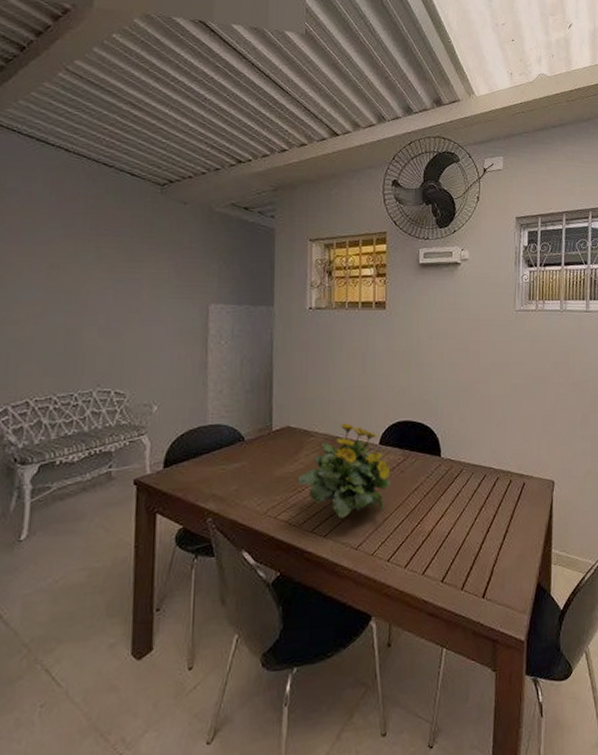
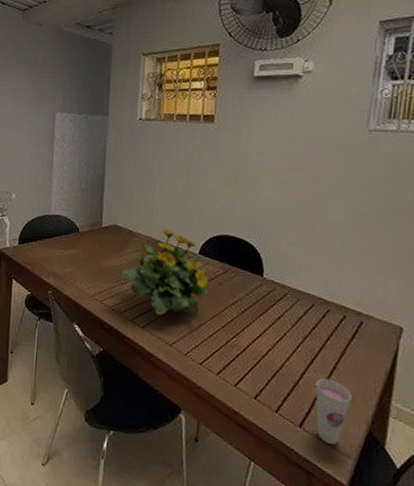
cup: none [493,543,522,606] -> present [315,378,352,445]

